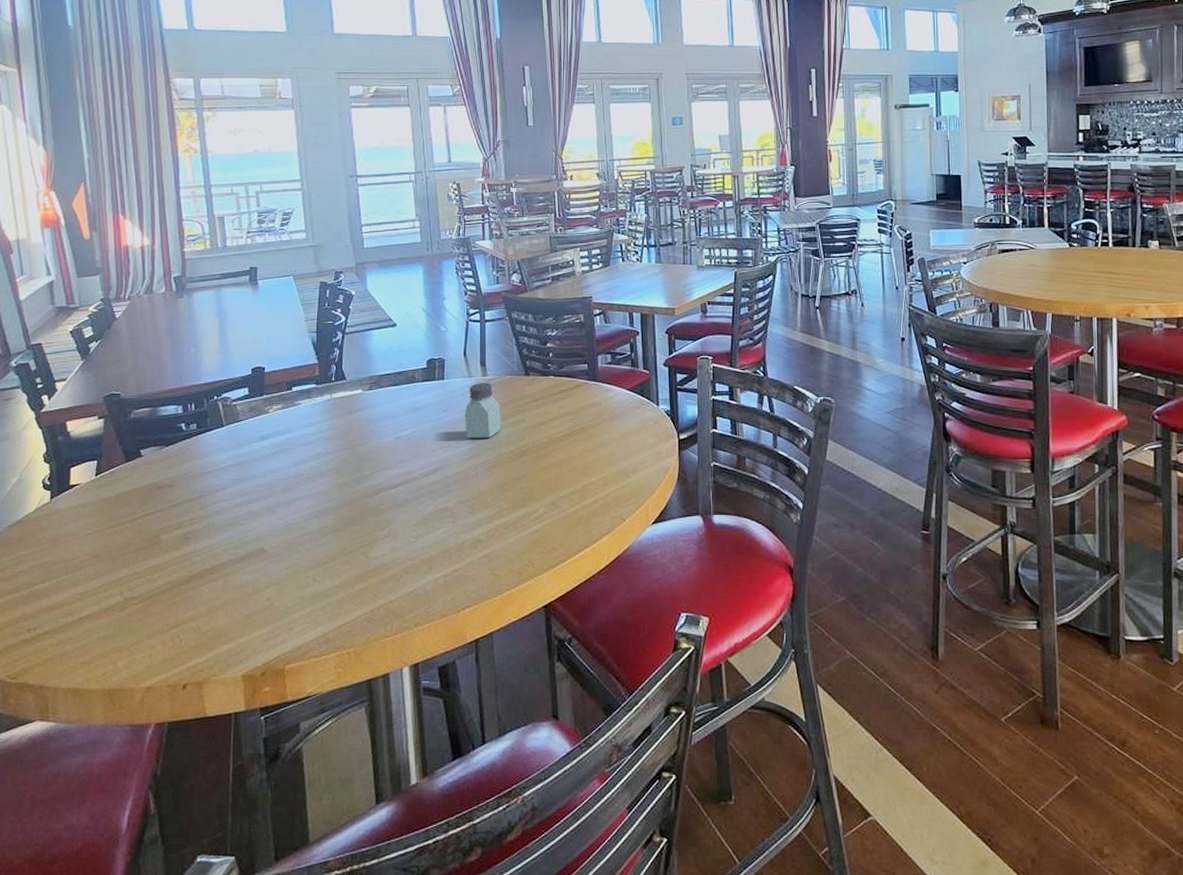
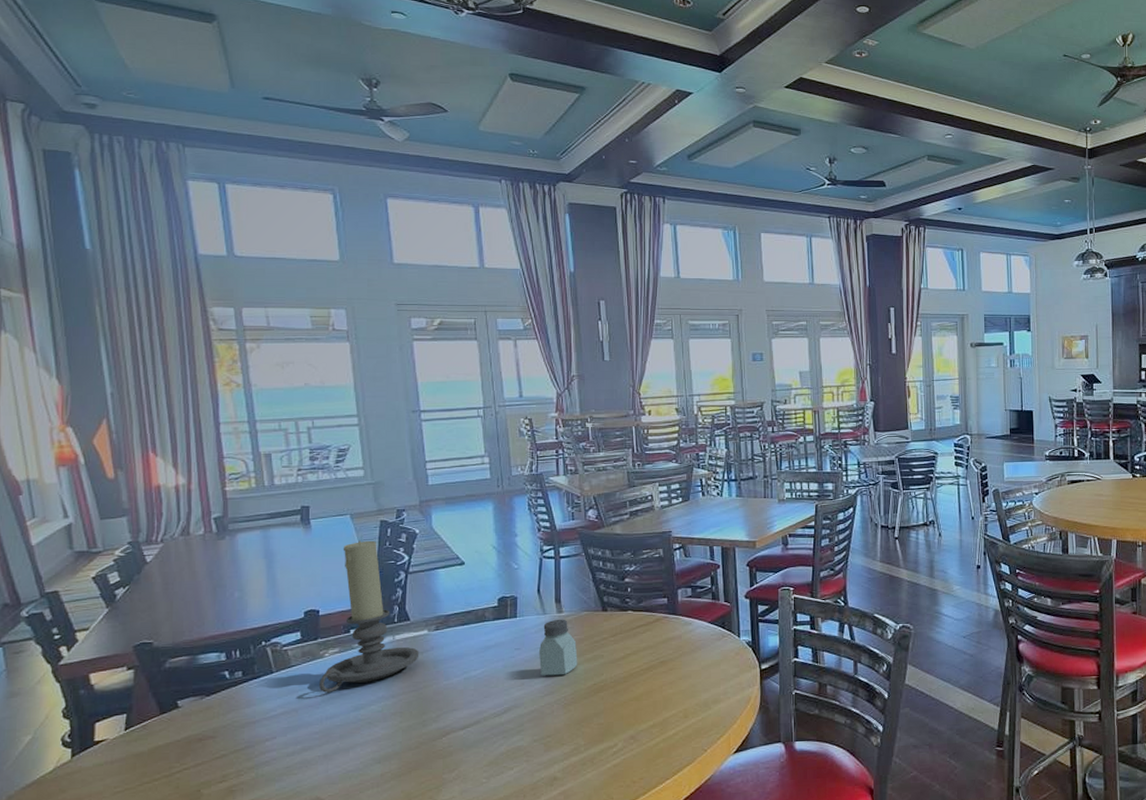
candle holder: none [264,301,354,447] -> present [319,540,419,693]

